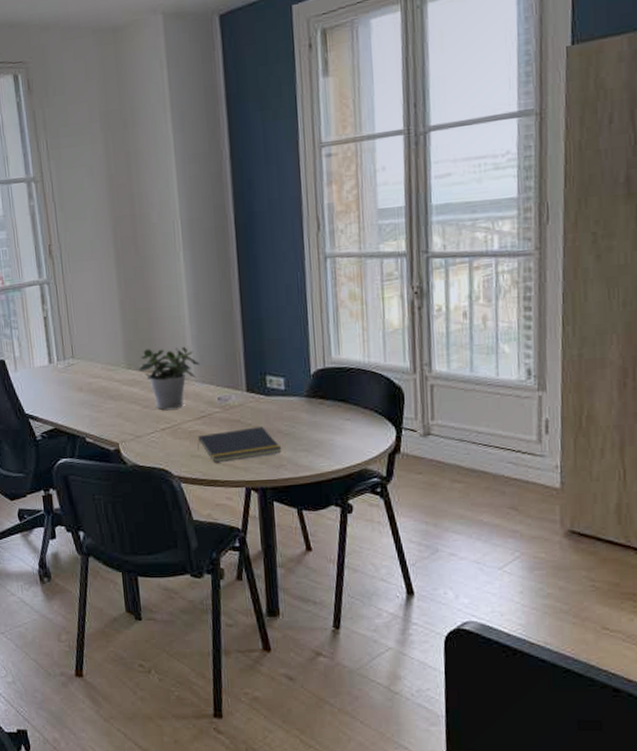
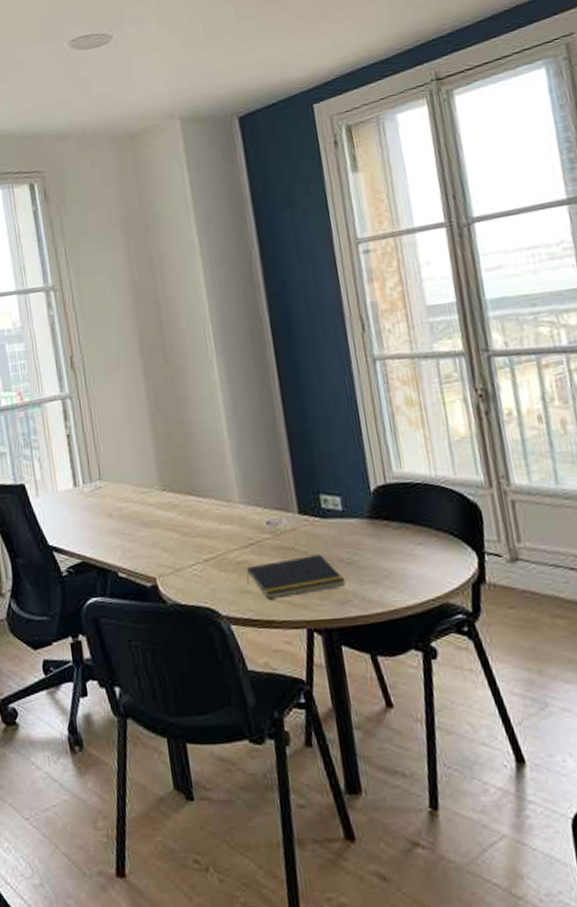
potted plant: present [138,346,200,410] -> none [174,463,244,537]

